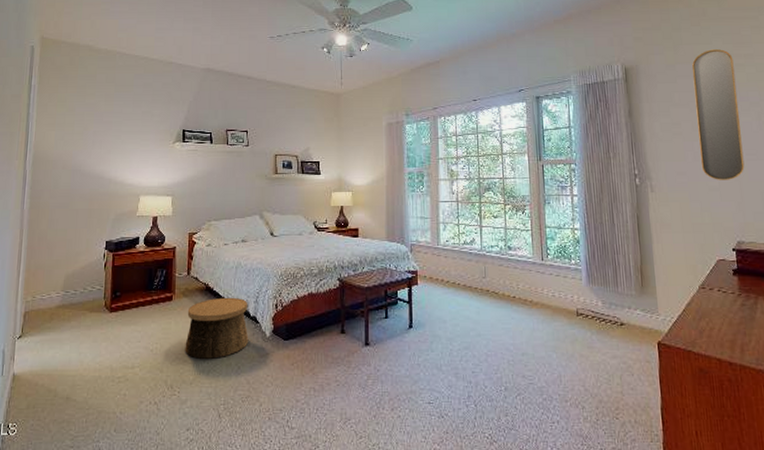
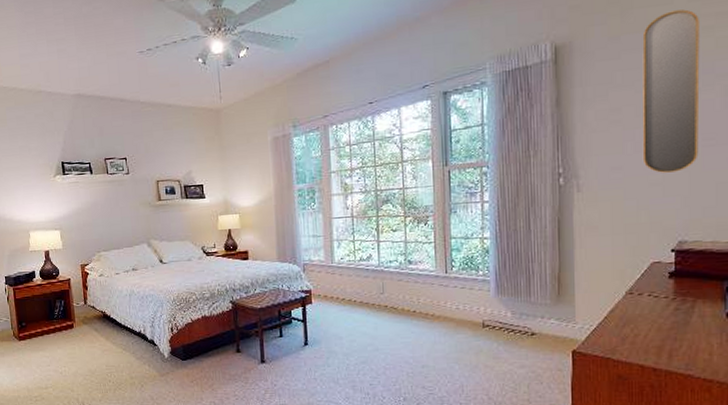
basket: present [185,297,249,359] -> none [89,323,149,379]

